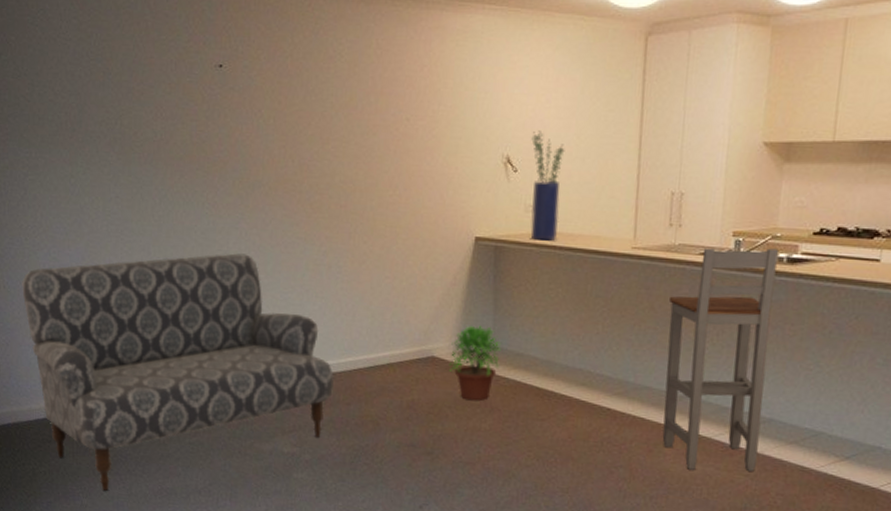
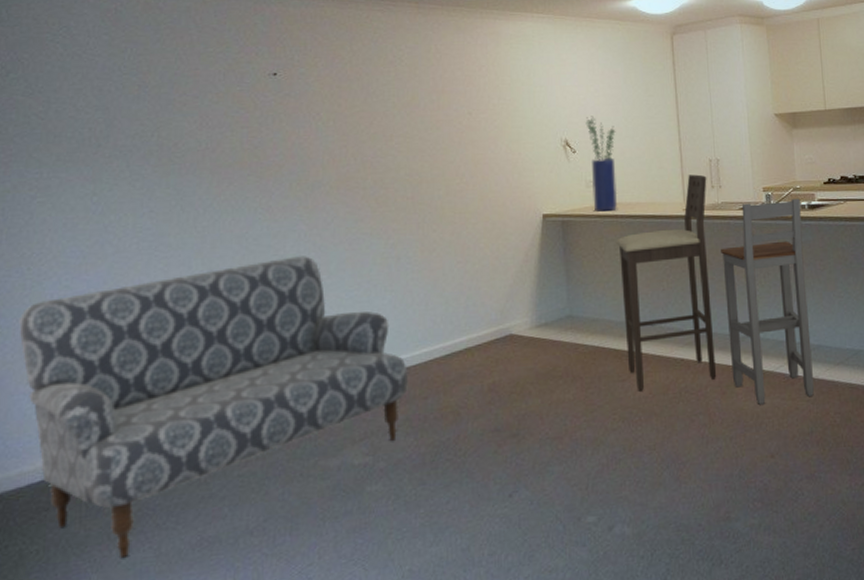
potted plant: present [448,325,502,402] -> none [527,297,578,373]
bar stool: none [549,208,666,435] -> present [616,174,717,391]

